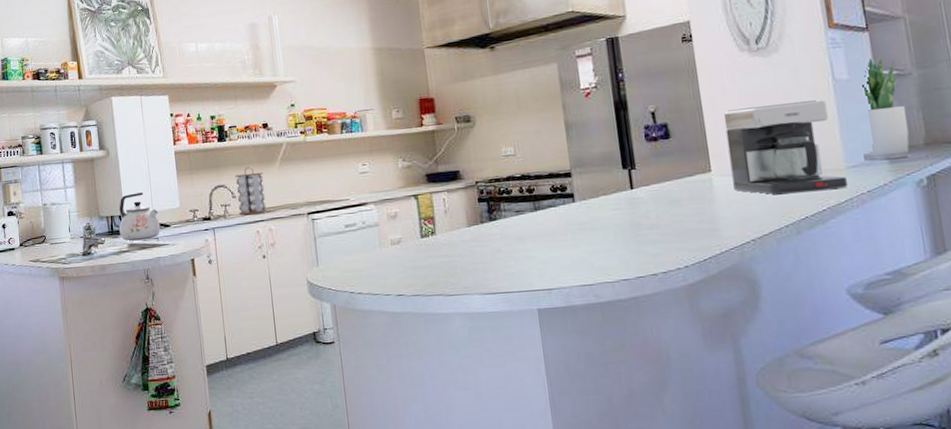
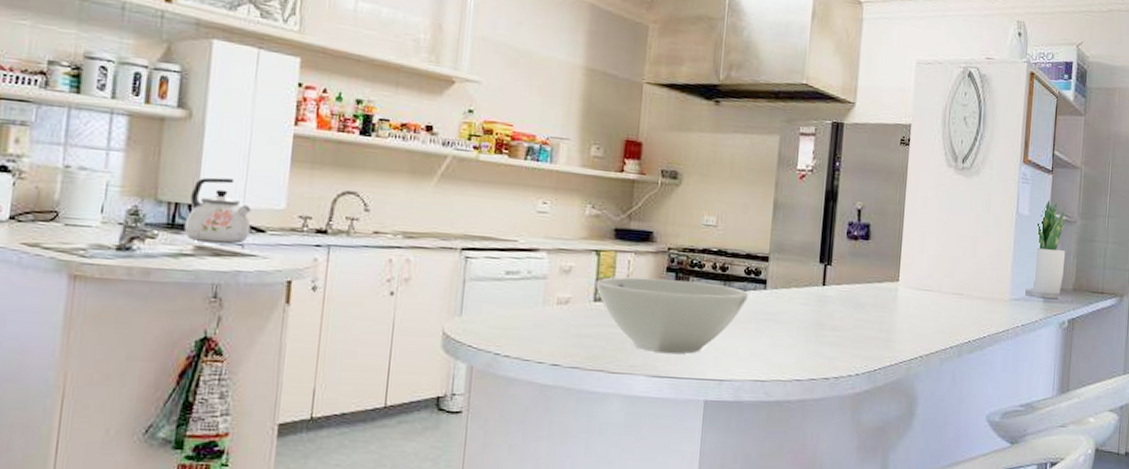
spice rack: present [234,166,267,216] -> none [370,174,414,239]
bowl: none [420,205,559,273] -> present [596,277,748,354]
coffee maker: present [723,99,849,195] -> none [915,223,1009,319]

